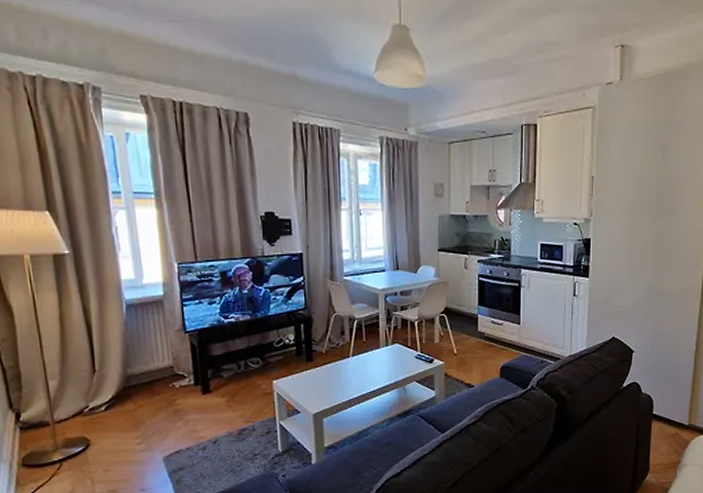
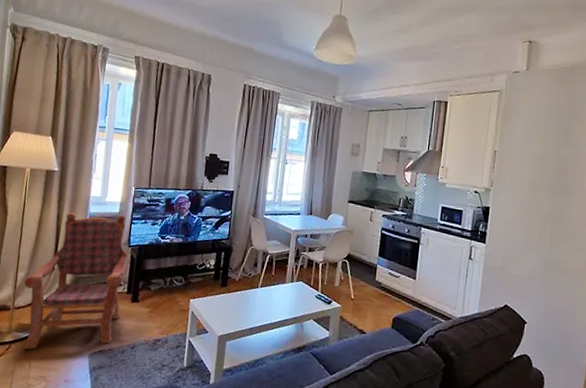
armchair: none [59,297,192,466] -> present [24,212,128,350]

